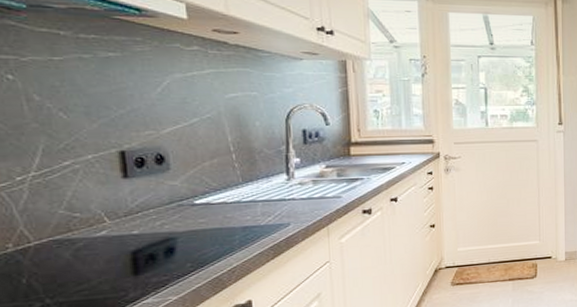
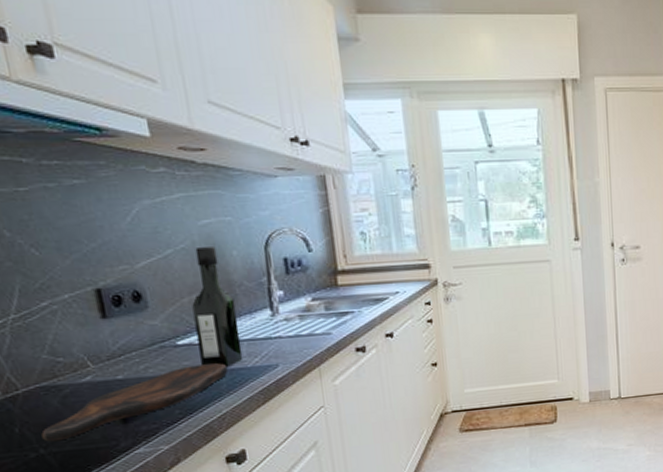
cutting board: none [49,221,242,292] -> present [41,363,229,442]
bottle: none [212,117,257,226] -> present [192,247,243,369]

